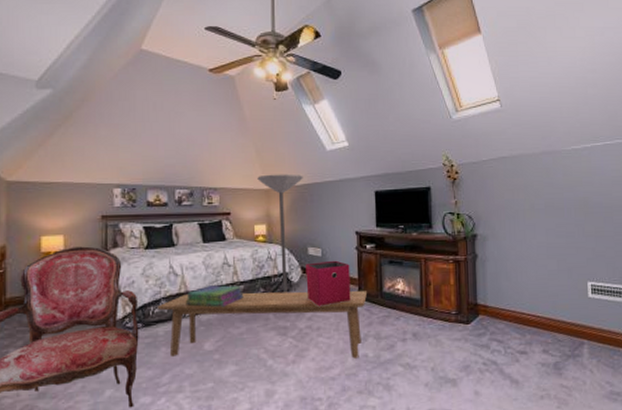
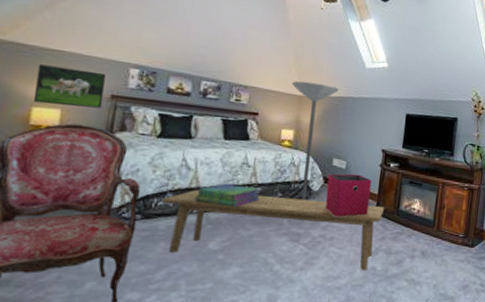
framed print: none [40,196,96,232] -> present [33,64,107,109]

